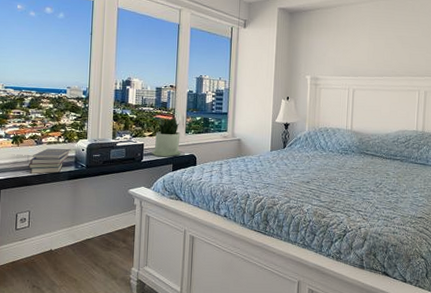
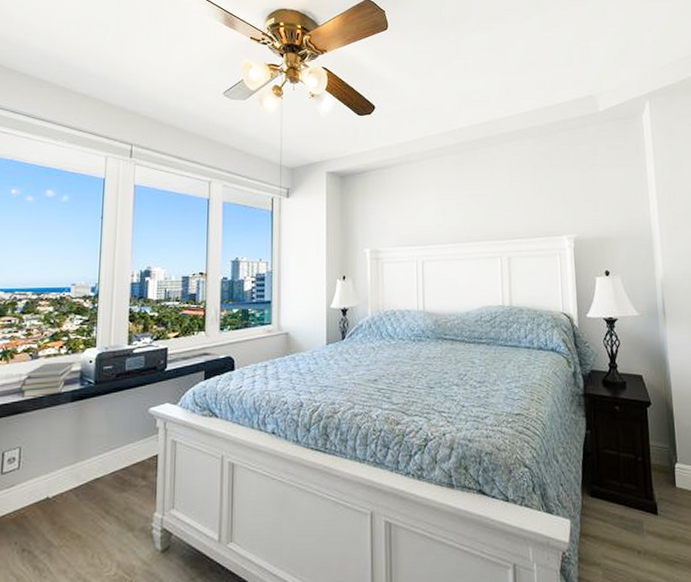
planter: present [151,116,182,157] -> none [178,310,216,363]

